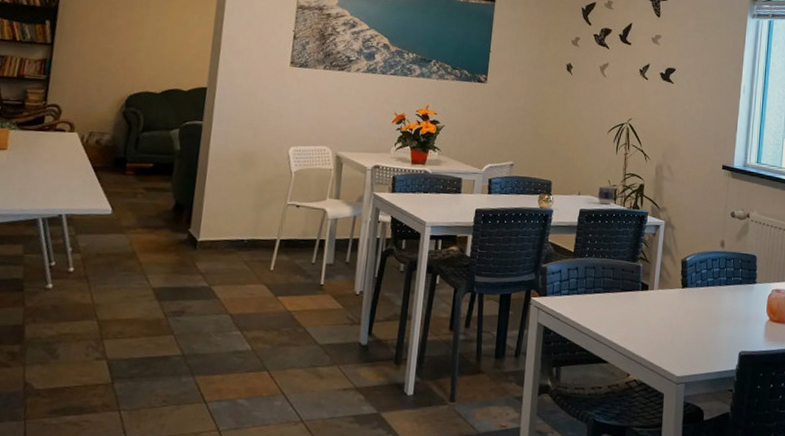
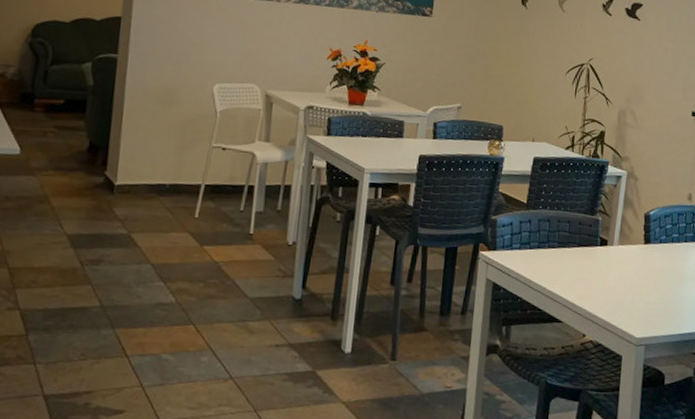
cup: present [598,185,620,205] -> none [553,131,579,153]

